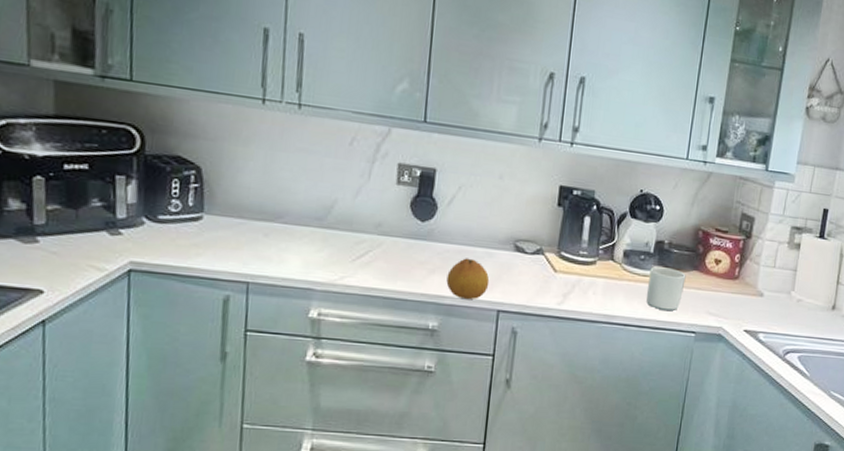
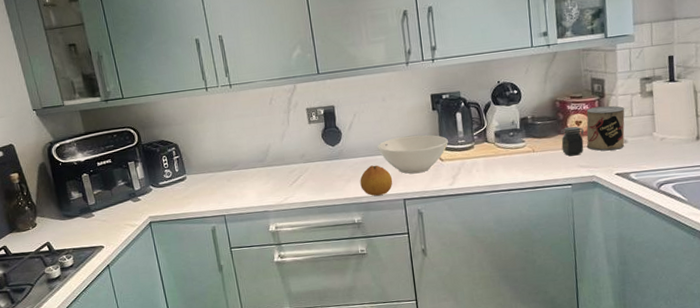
bowl: none [479,229,568,282] -> present [377,134,448,174]
mug: present [646,266,686,311] -> none [520,137,554,172]
jar: none [693,263,723,300] -> present [560,126,585,156]
tin can: none [720,247,769,303] -> present [586,105,625,151]

